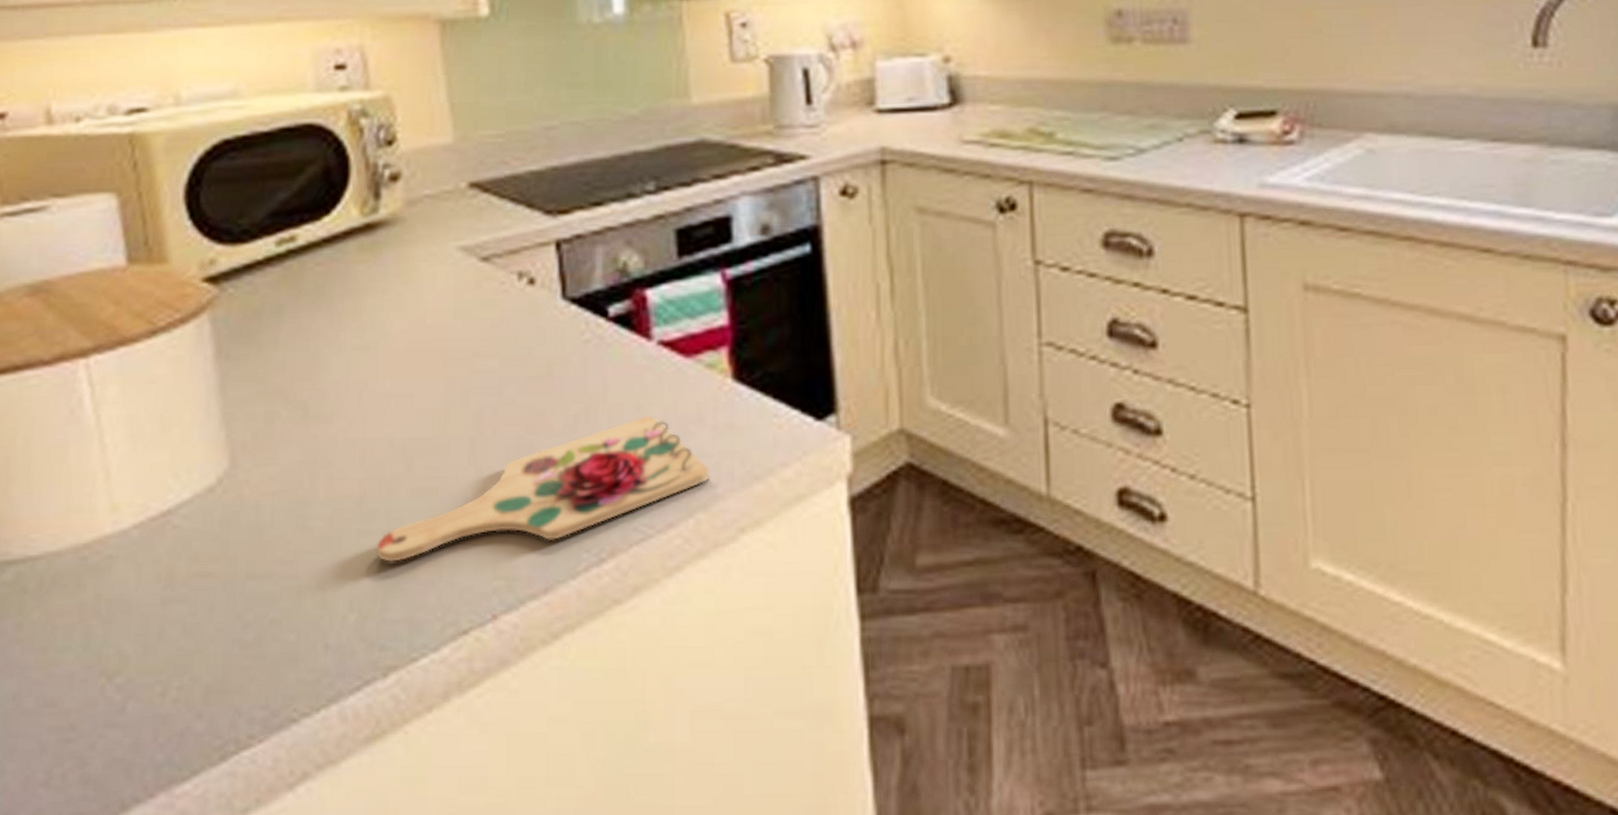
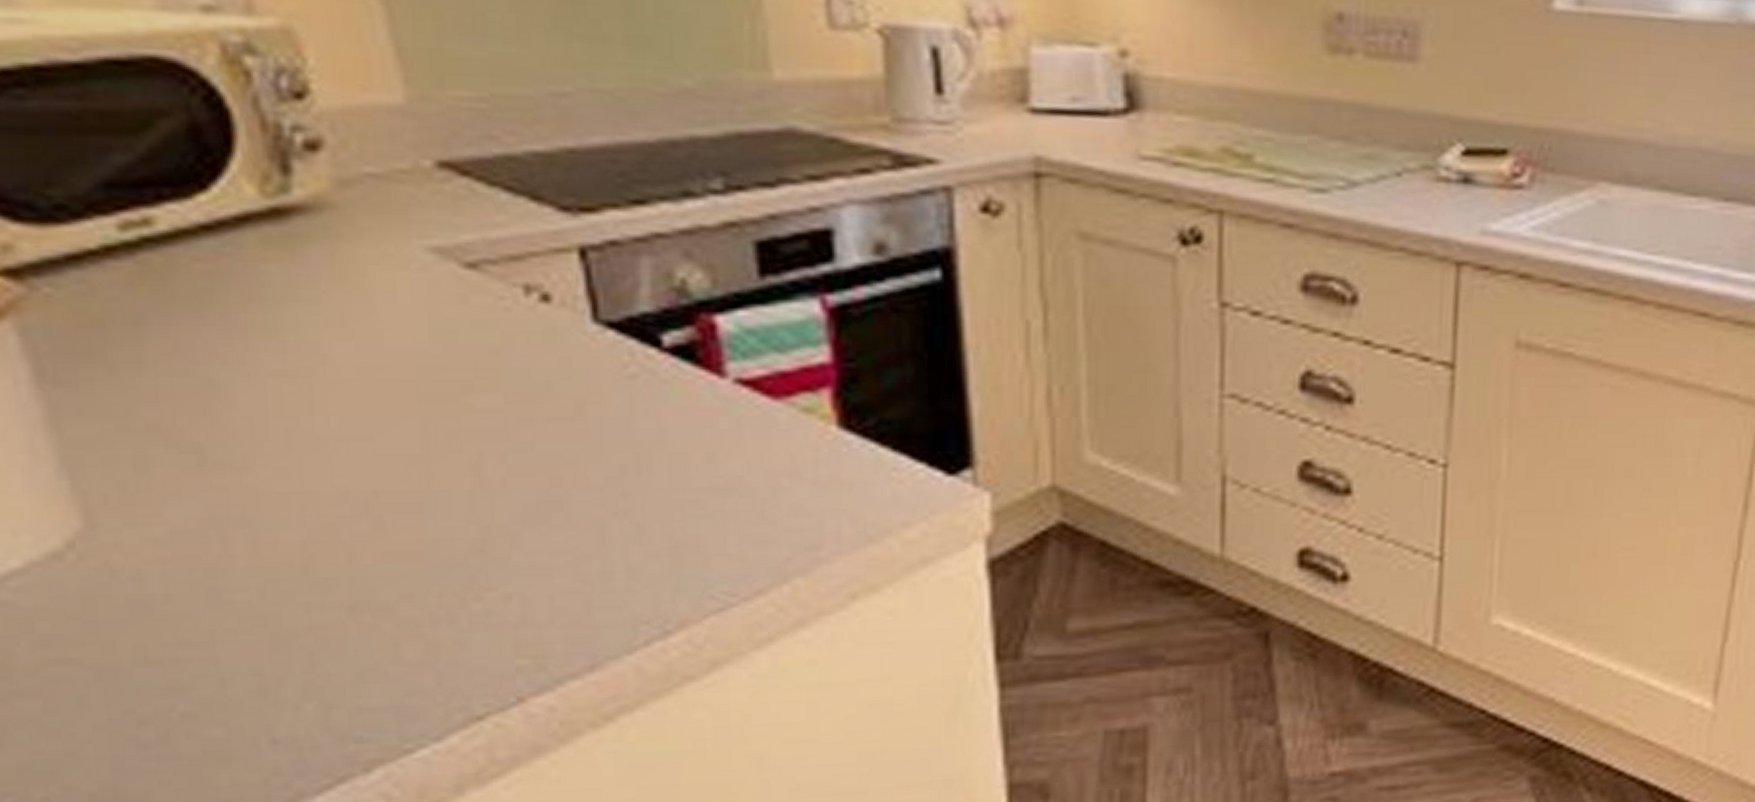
cutting board: present [376,415,710,562] -> none [336,467,810,641]

